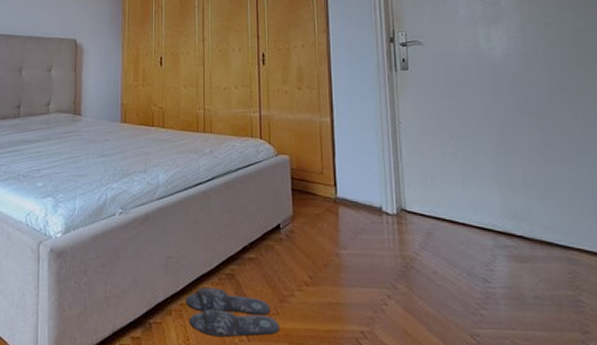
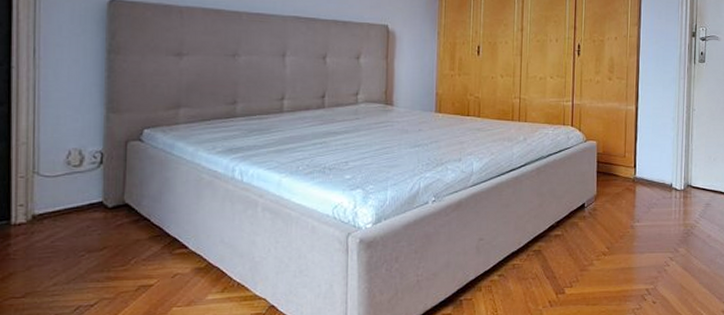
slippers: present [186,287,279,338] -> none [496,263,578,306]

